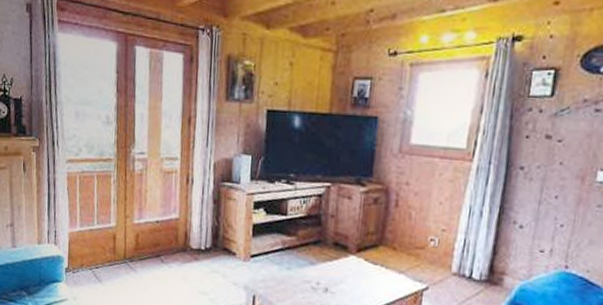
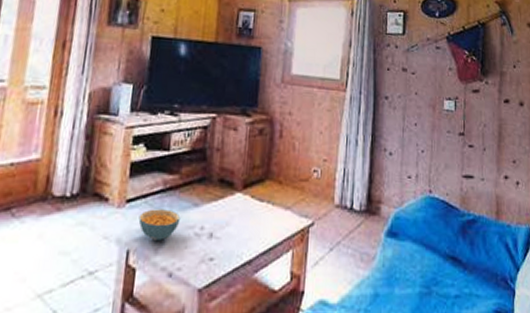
cereal bowl: none [262,264,299,290] -> present [138,209,181,240]

